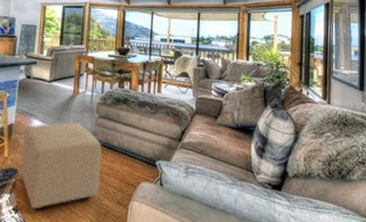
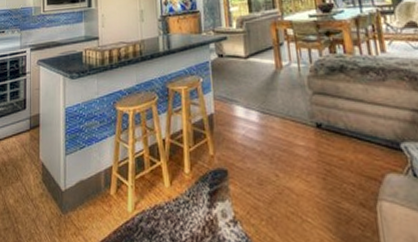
ottoman: present [20,121,102,209] -> none [226,102,334,220]

